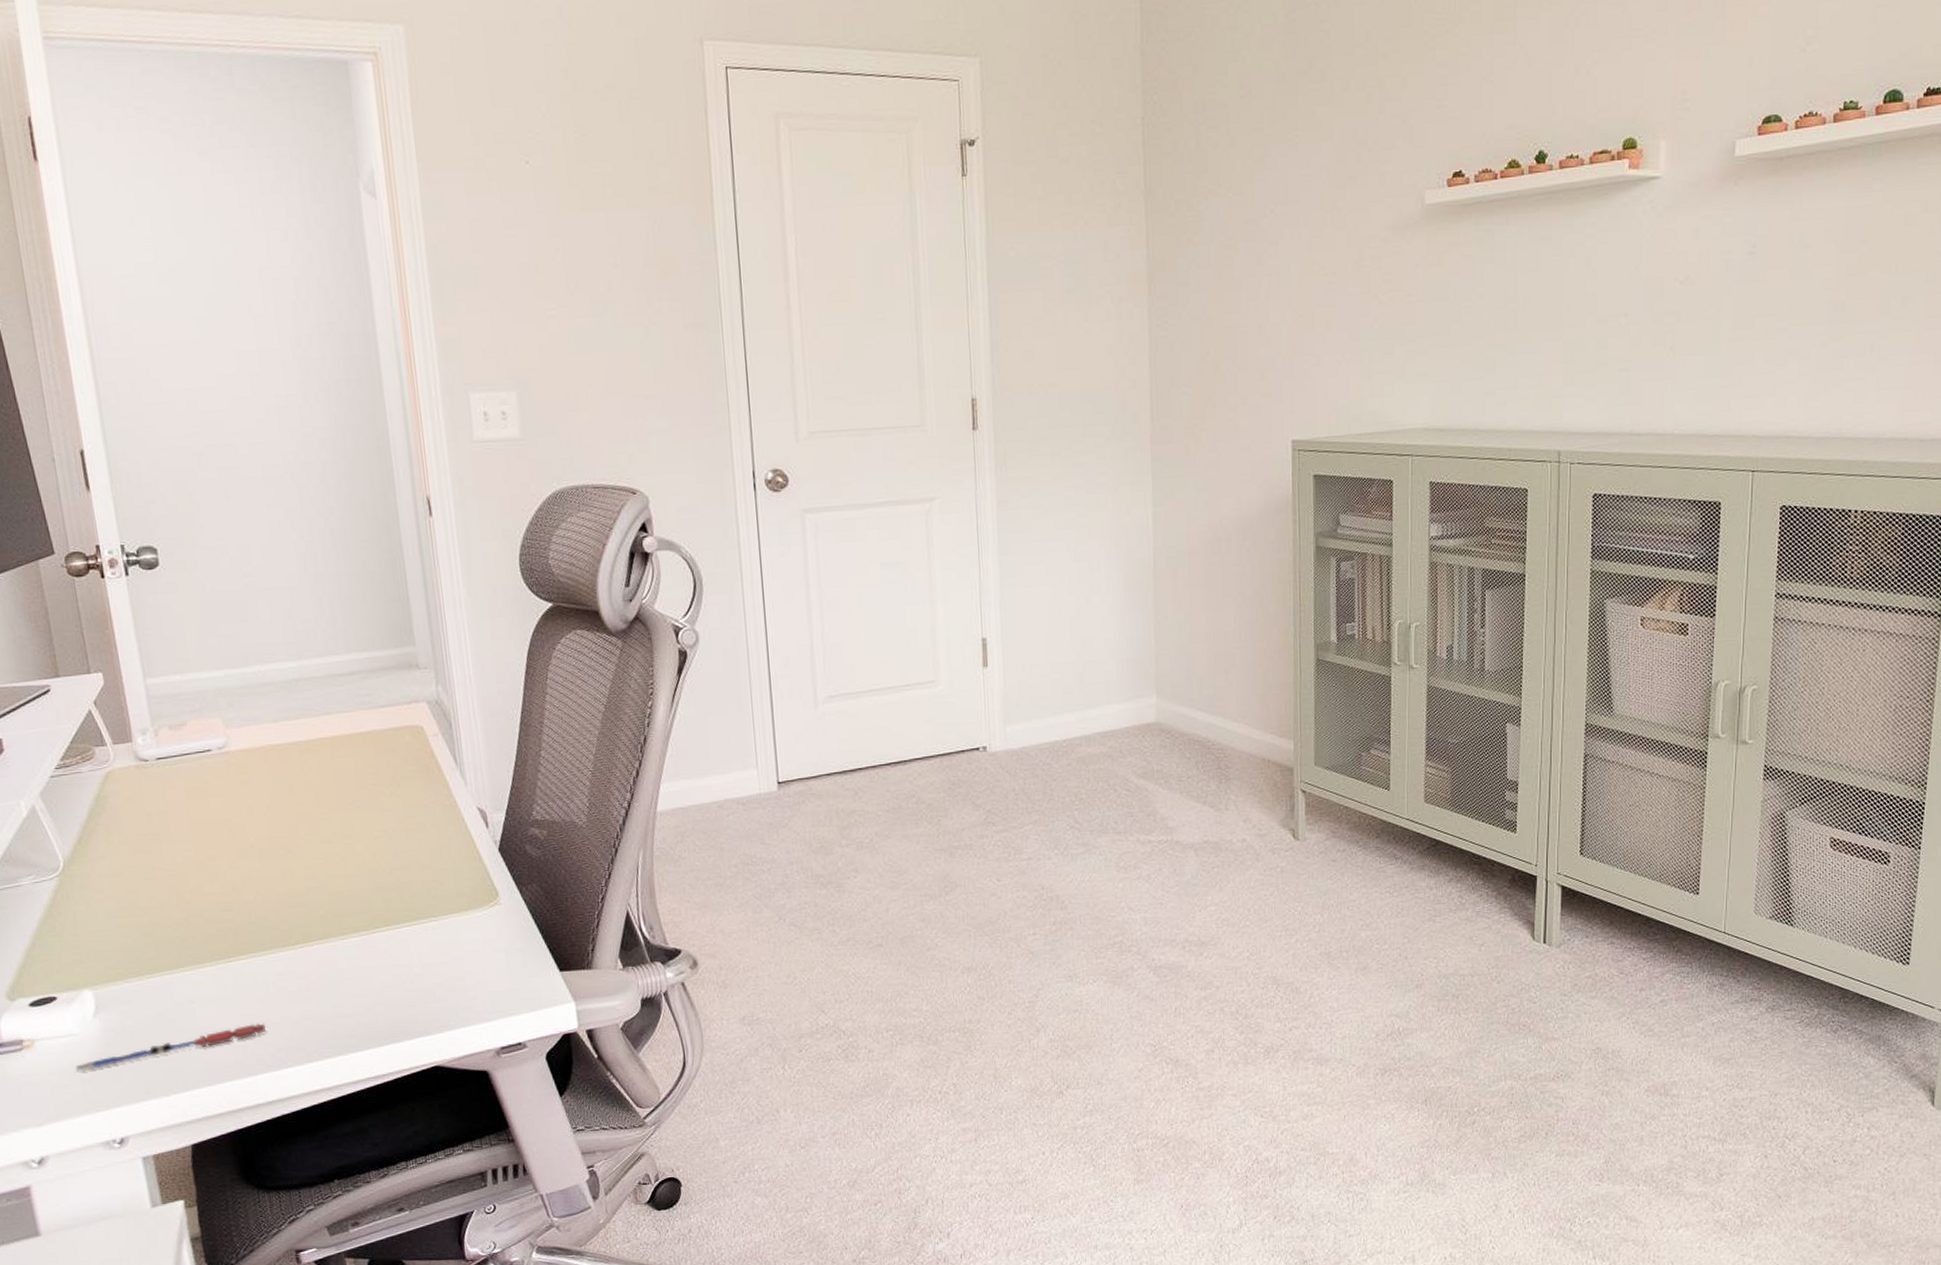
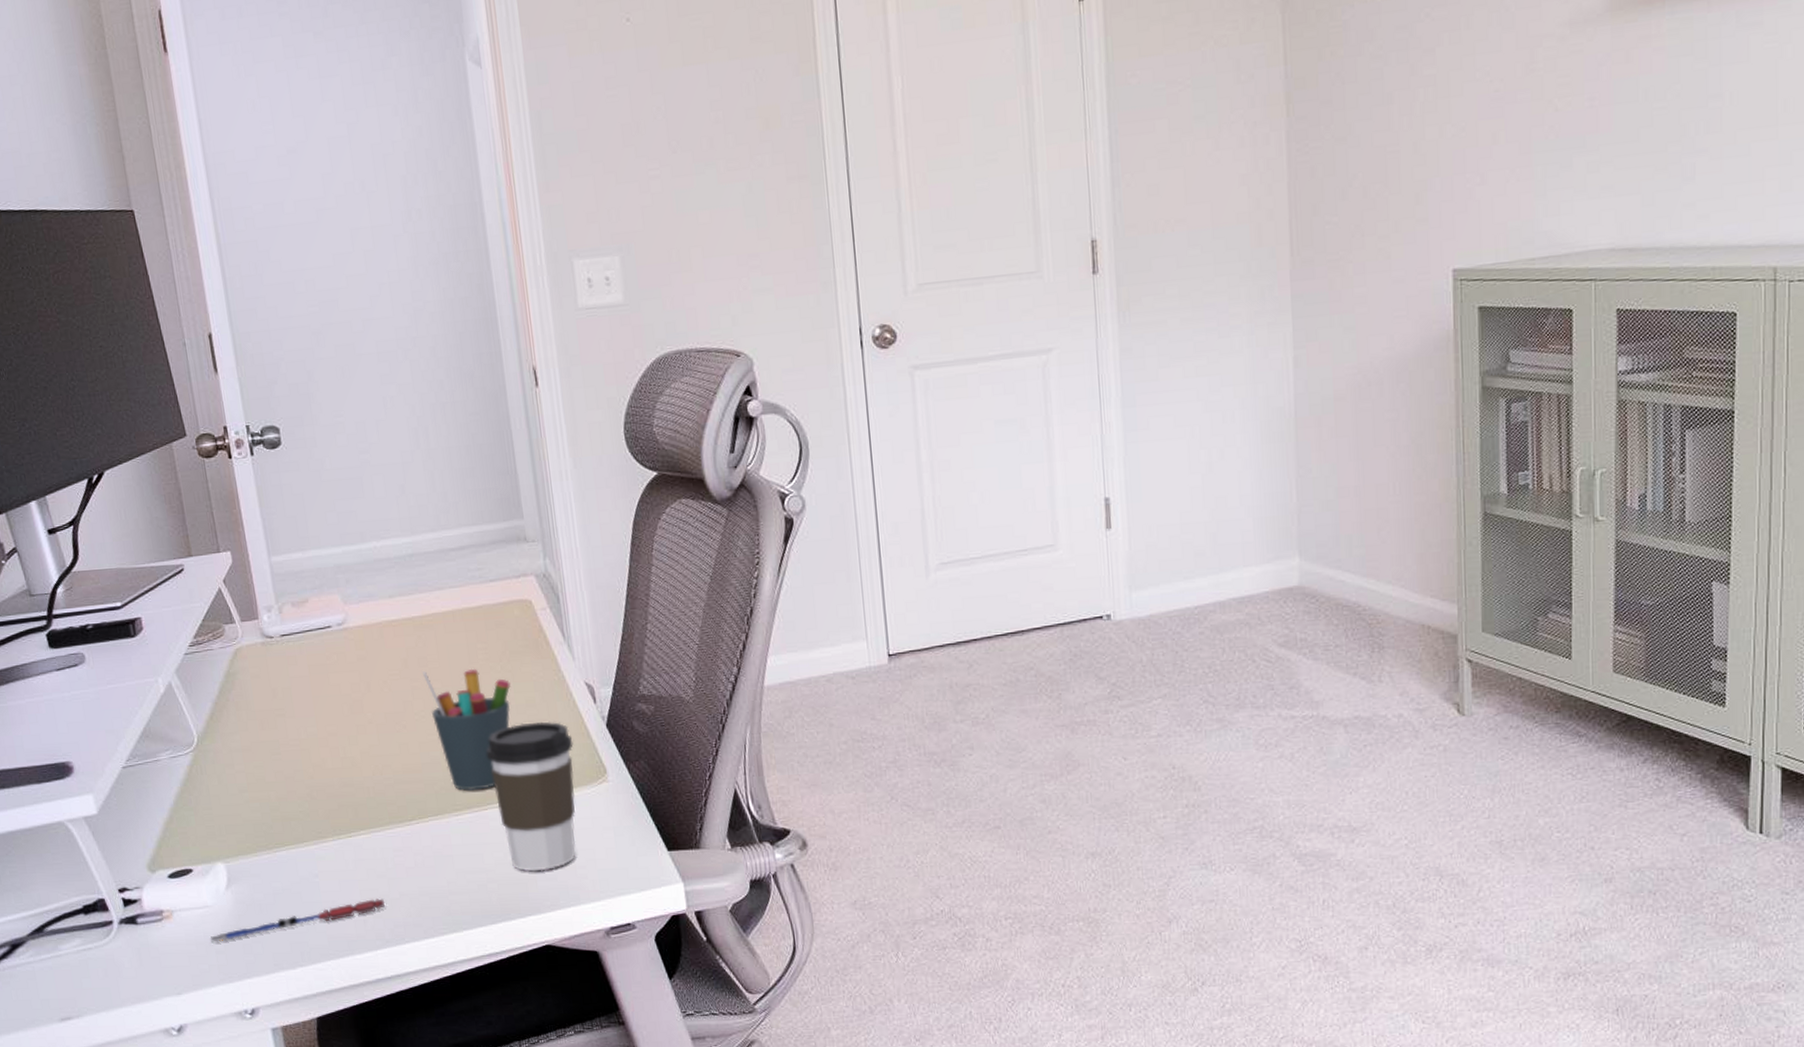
pen holder: none [309,793,401,914] -> present [423,668,511,791]
coffee cup: none [375,845,467,994] -> present [486,721,576,872]

